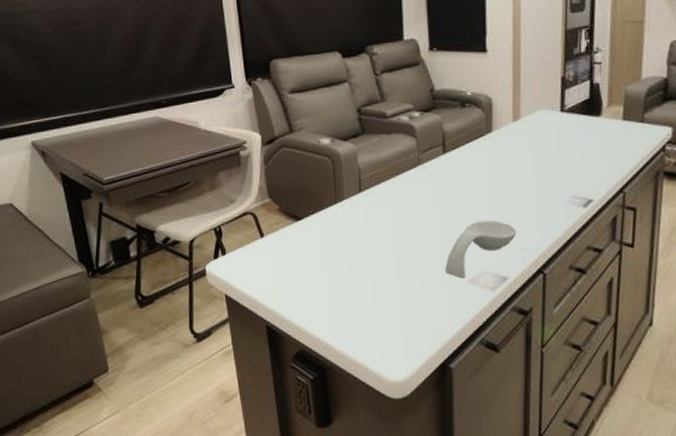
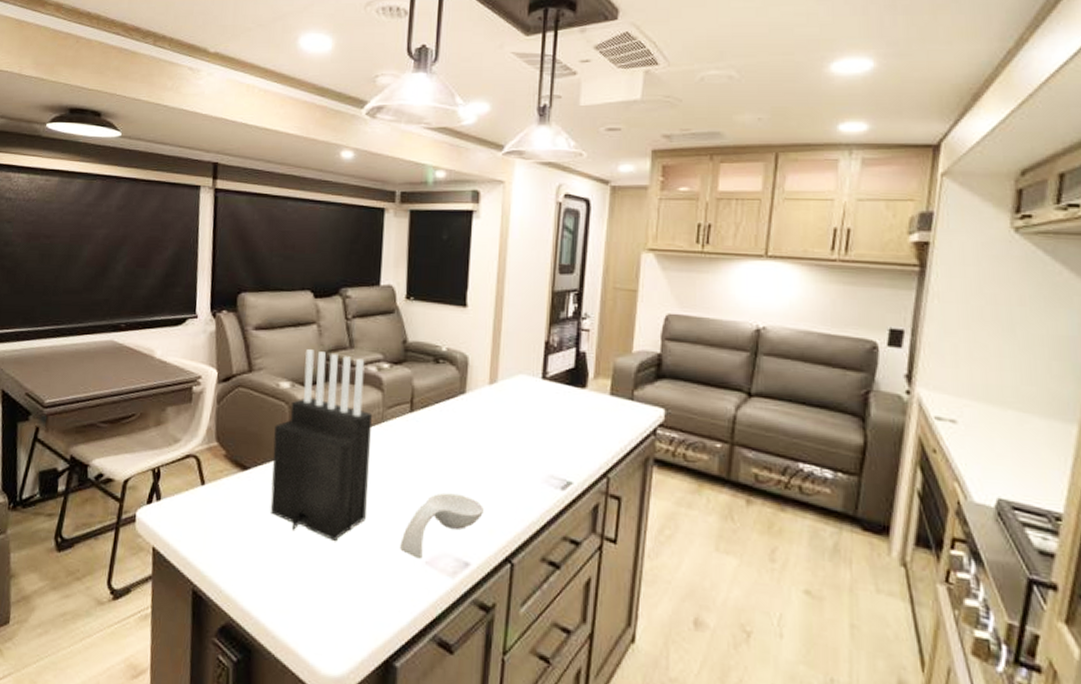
knife block: none [321,106,412,272] -> present [270,349,372,541]

